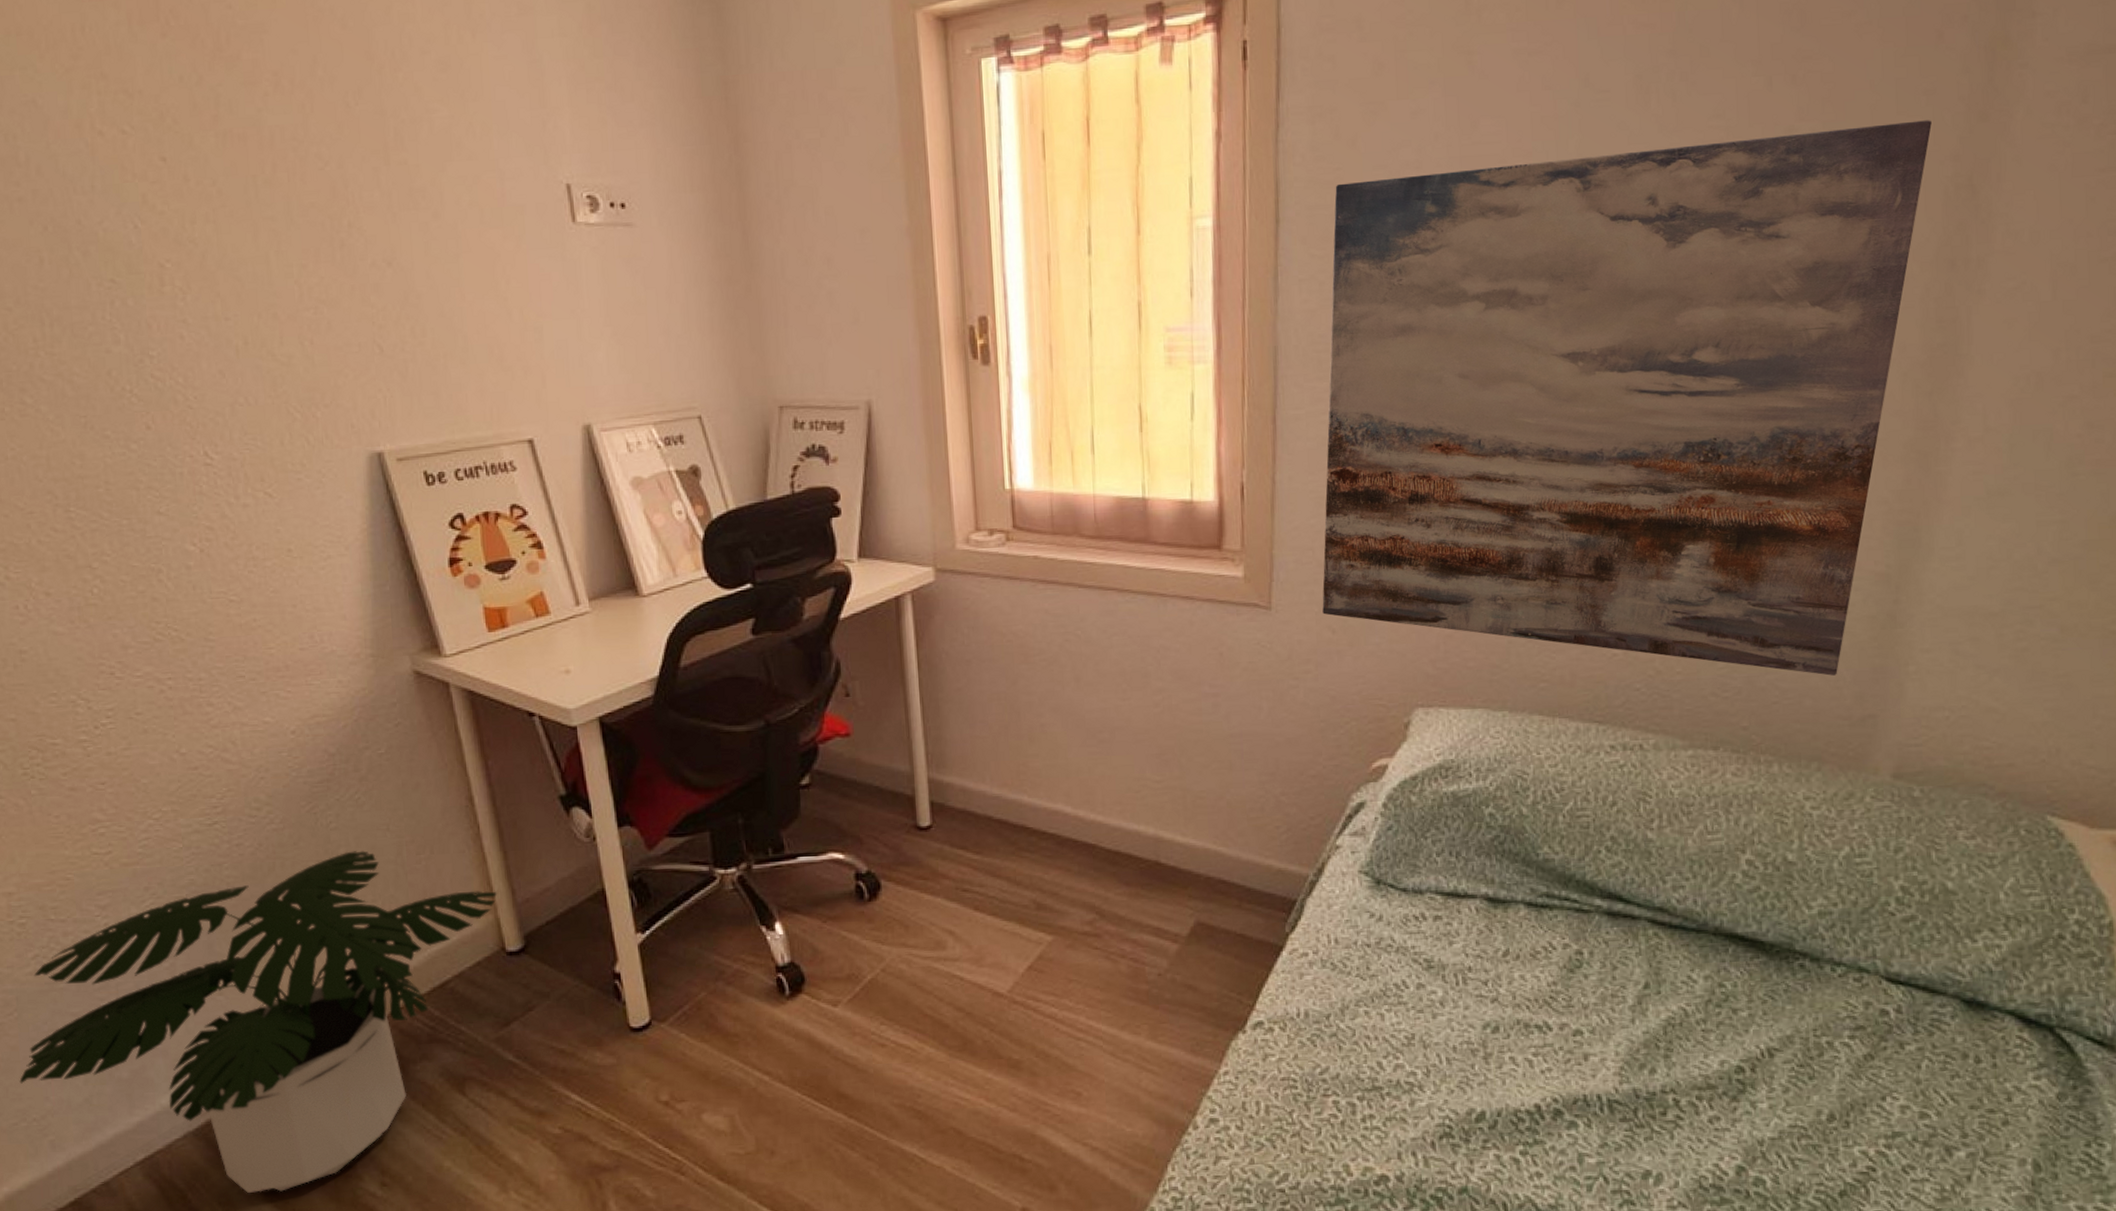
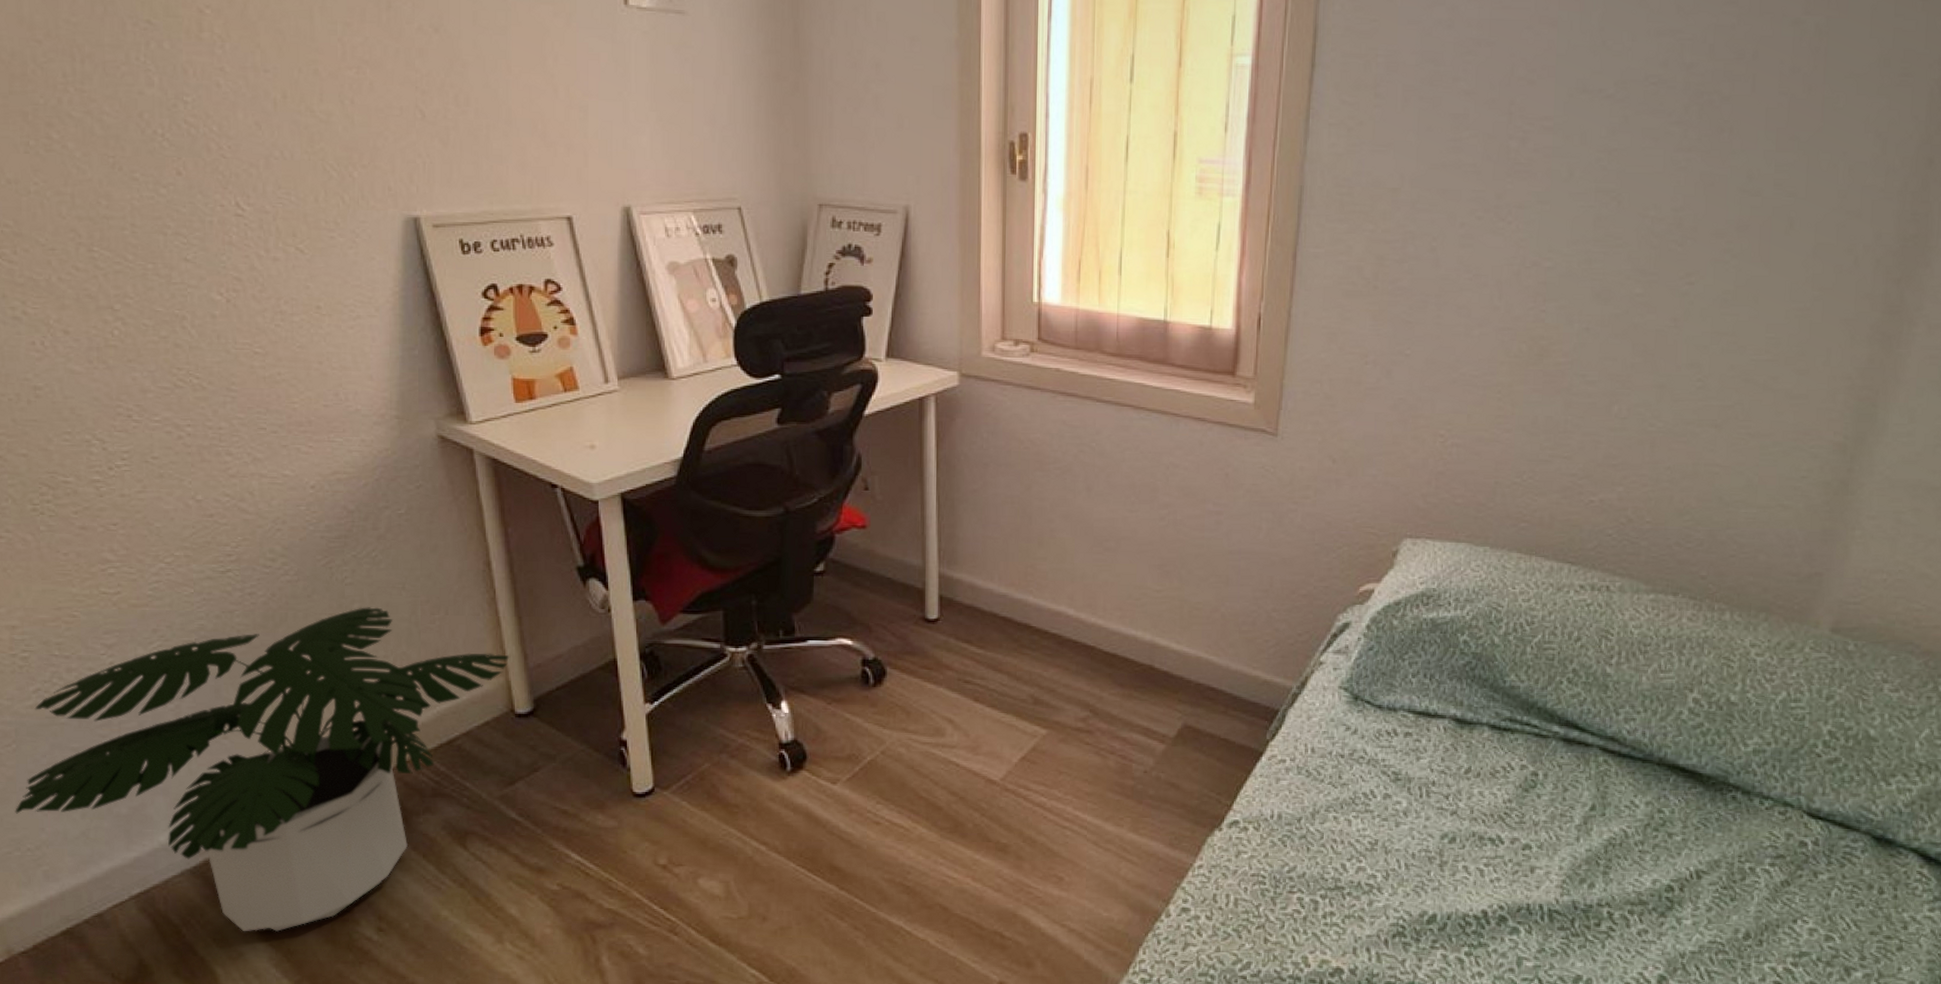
wall art: present [1322,120,1932,676] -> none [1325,24,1925,535]

